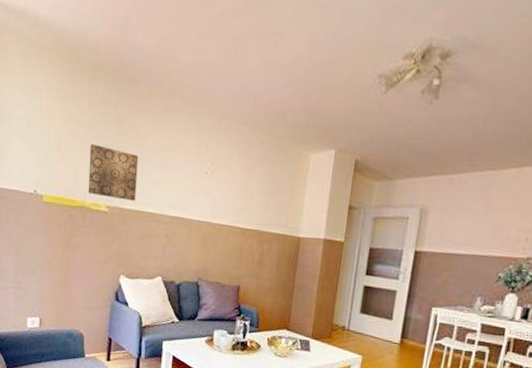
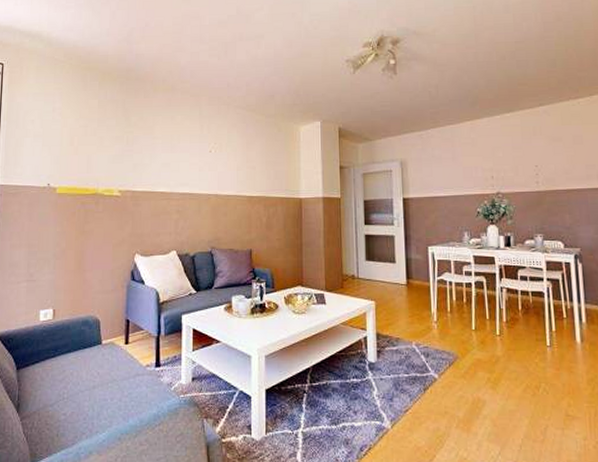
wall art: present [88,144,139,201] -> none [100,137,147,183]

